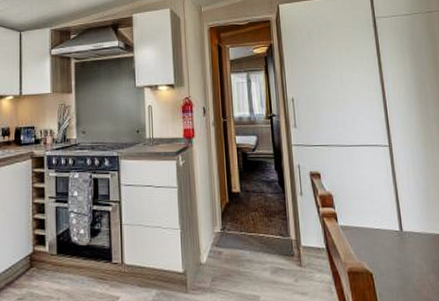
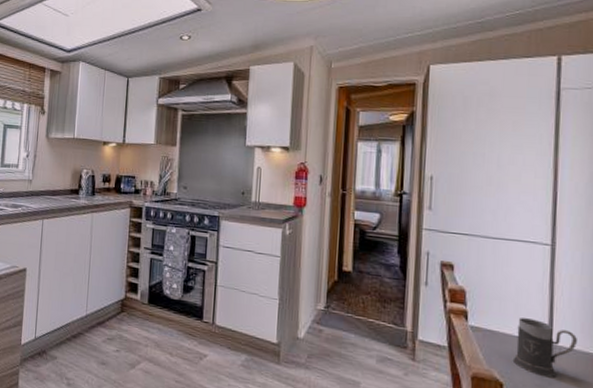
mug: none [375,211,420,260] -> present [512,318,577,377]

